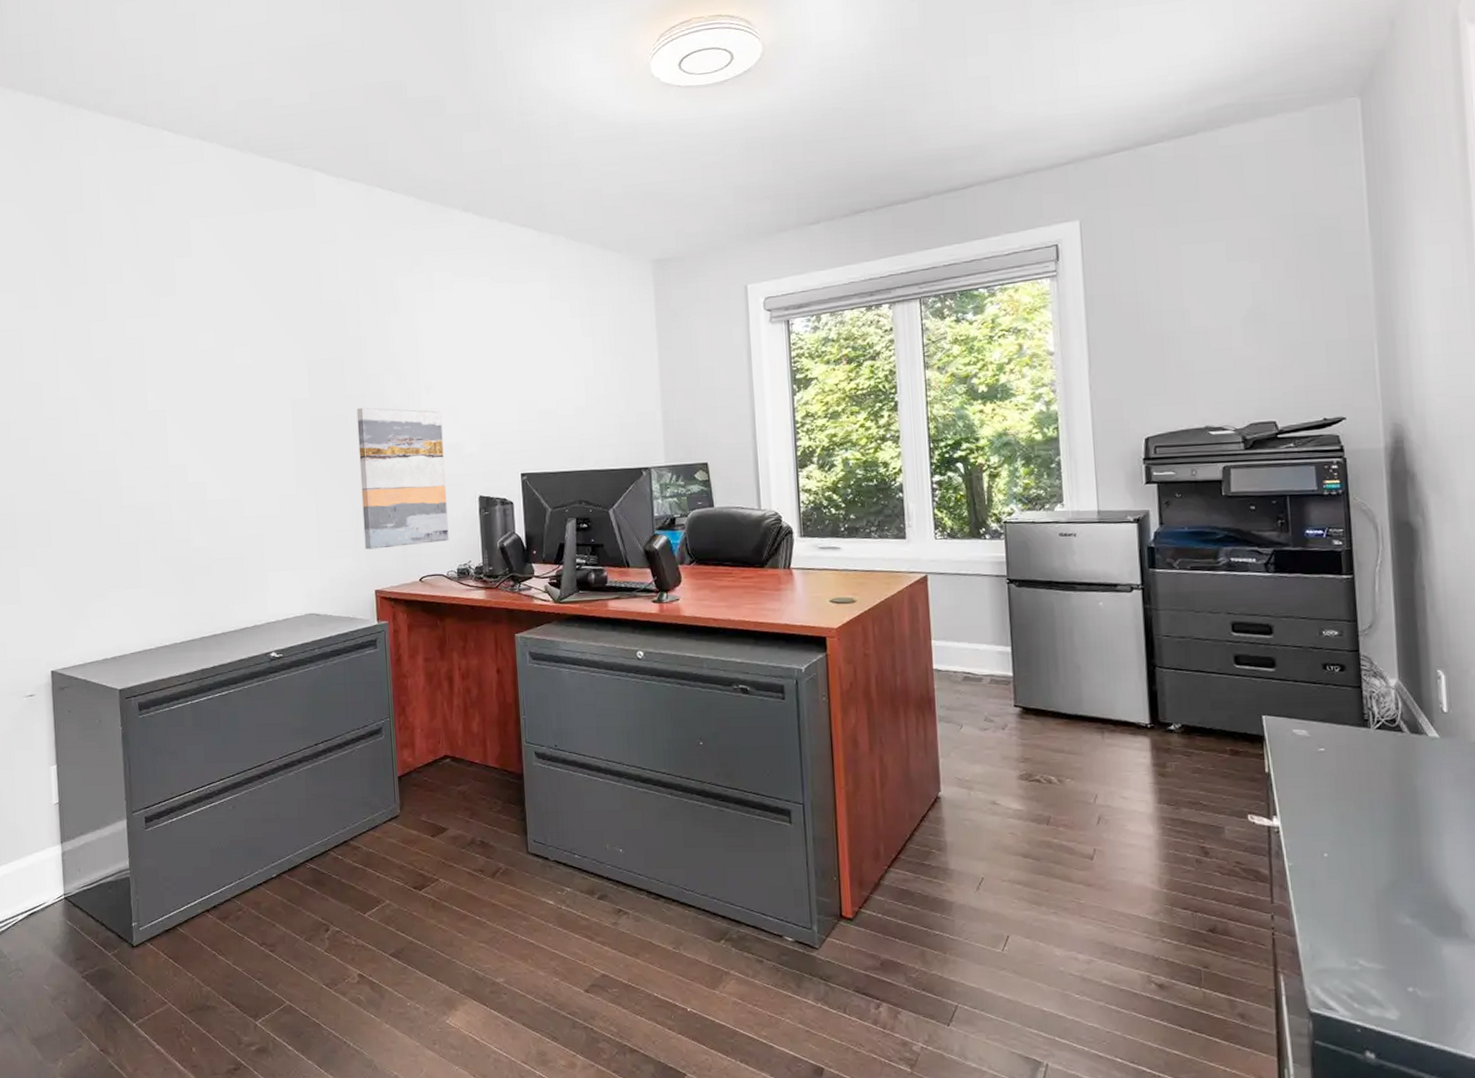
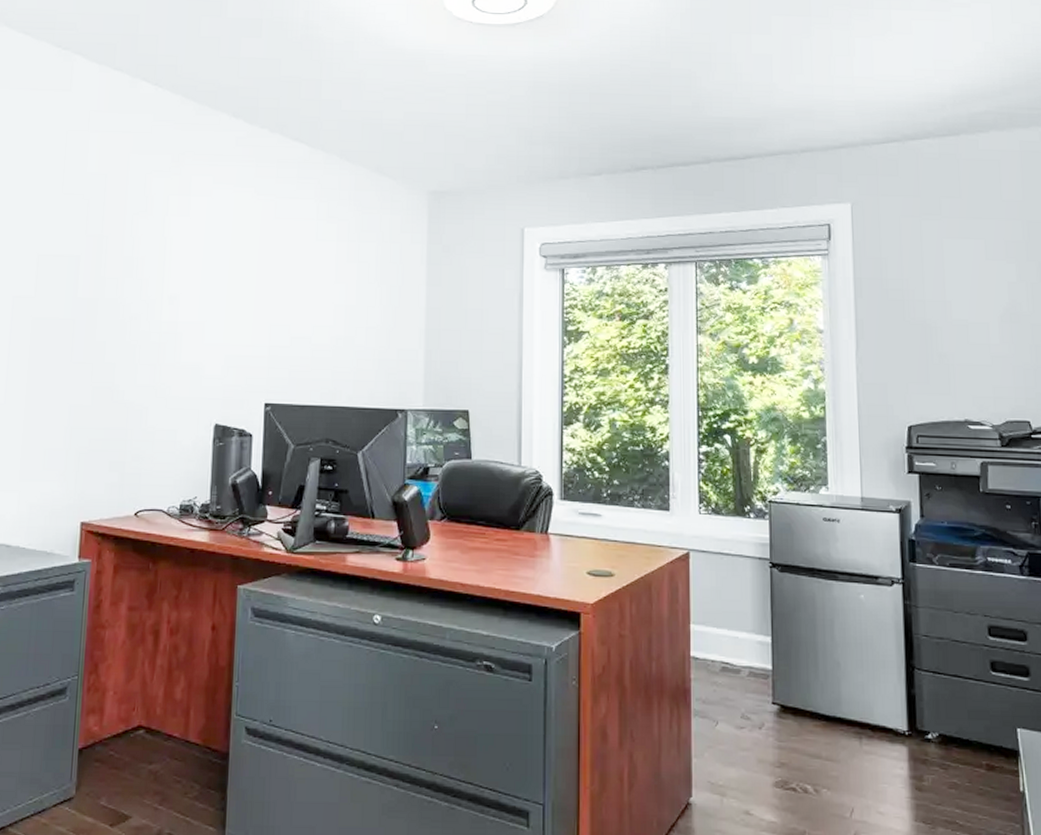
wall art: present [356,407,449,550] -> none [75,312,183,475]

